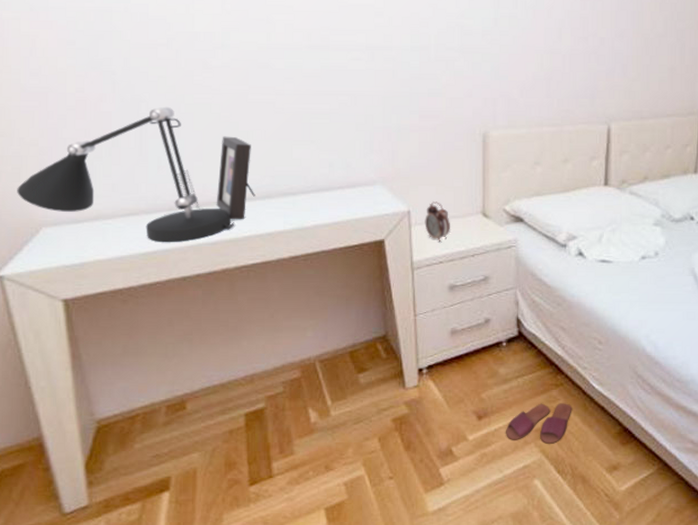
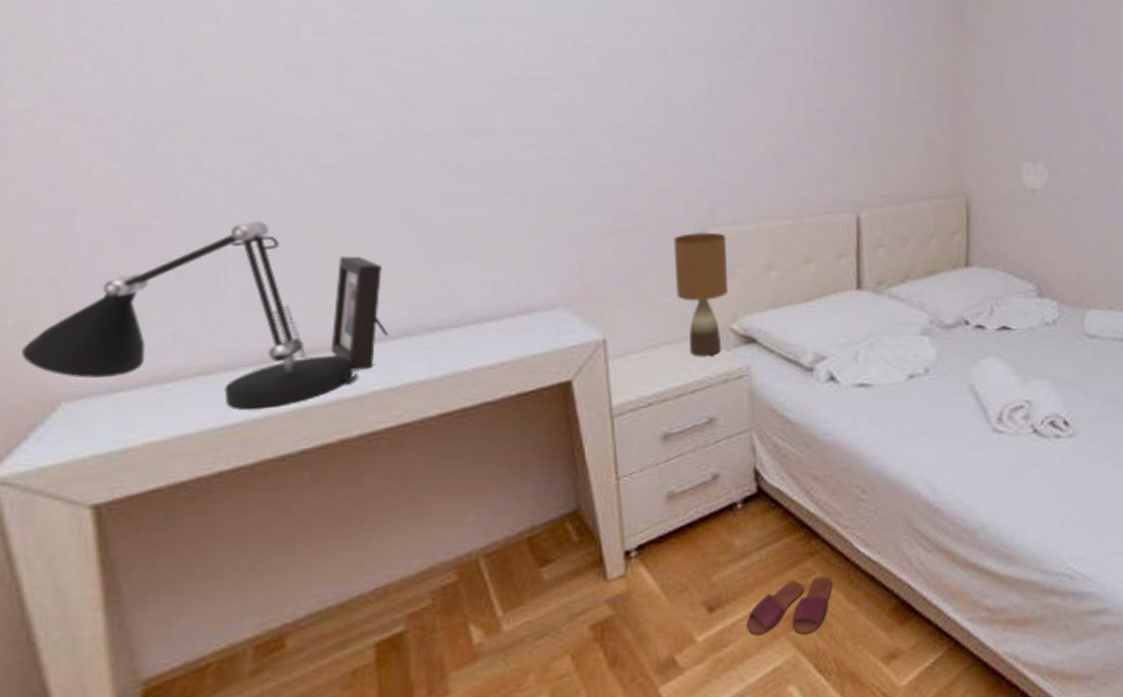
alarm clock: present [424,202,451,243] -> none [626,325,662,378]
table lamp: none [463,133,504,230] -> present [673,232,729,357]

